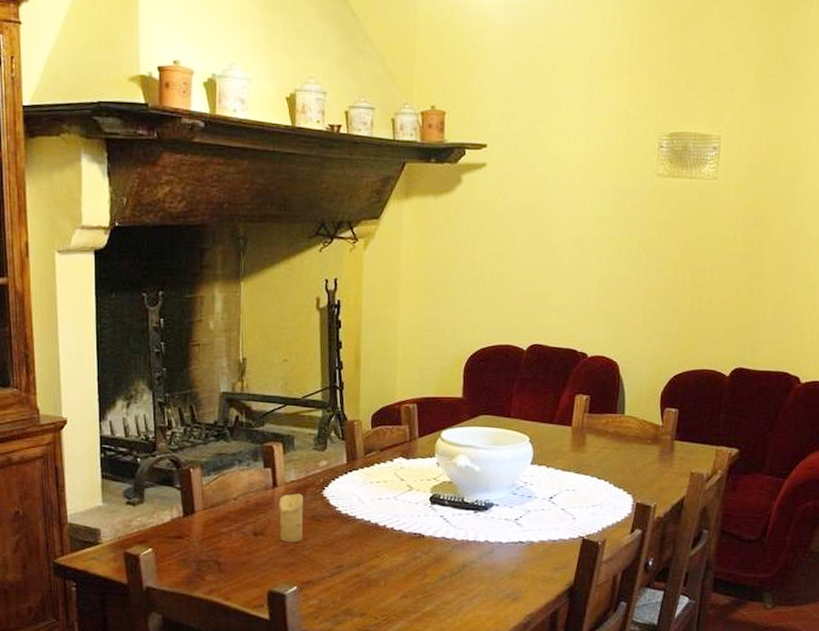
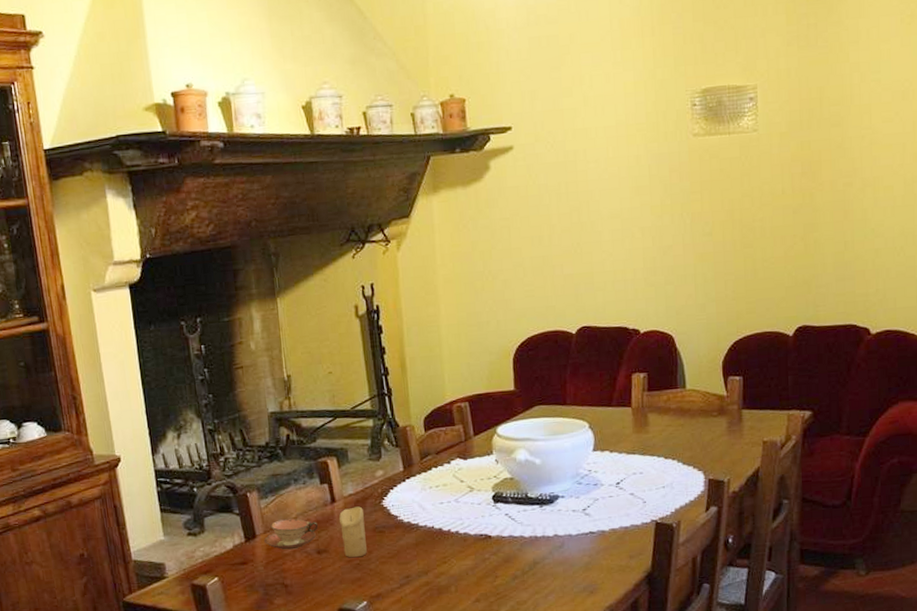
teacup: none [201,498,258,529] -> present [263,518,319,550]

